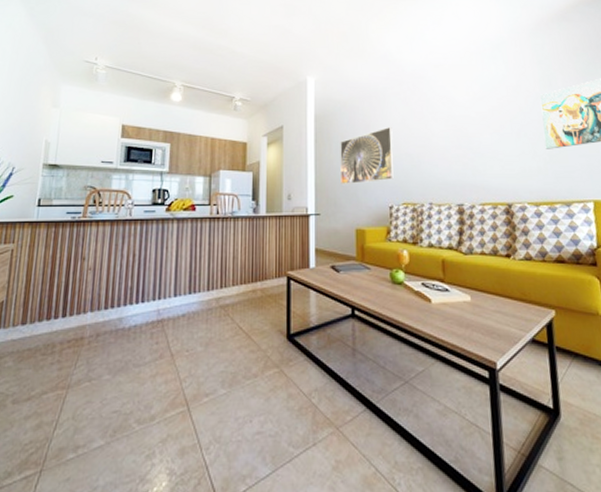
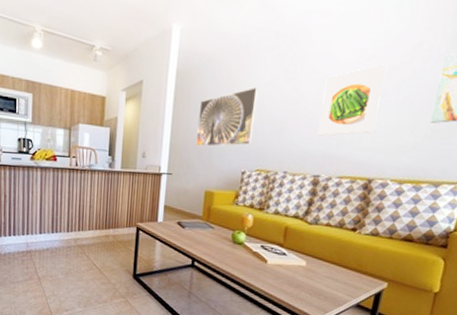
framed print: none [449,103,501,167] -> present [318,64,387,136]

